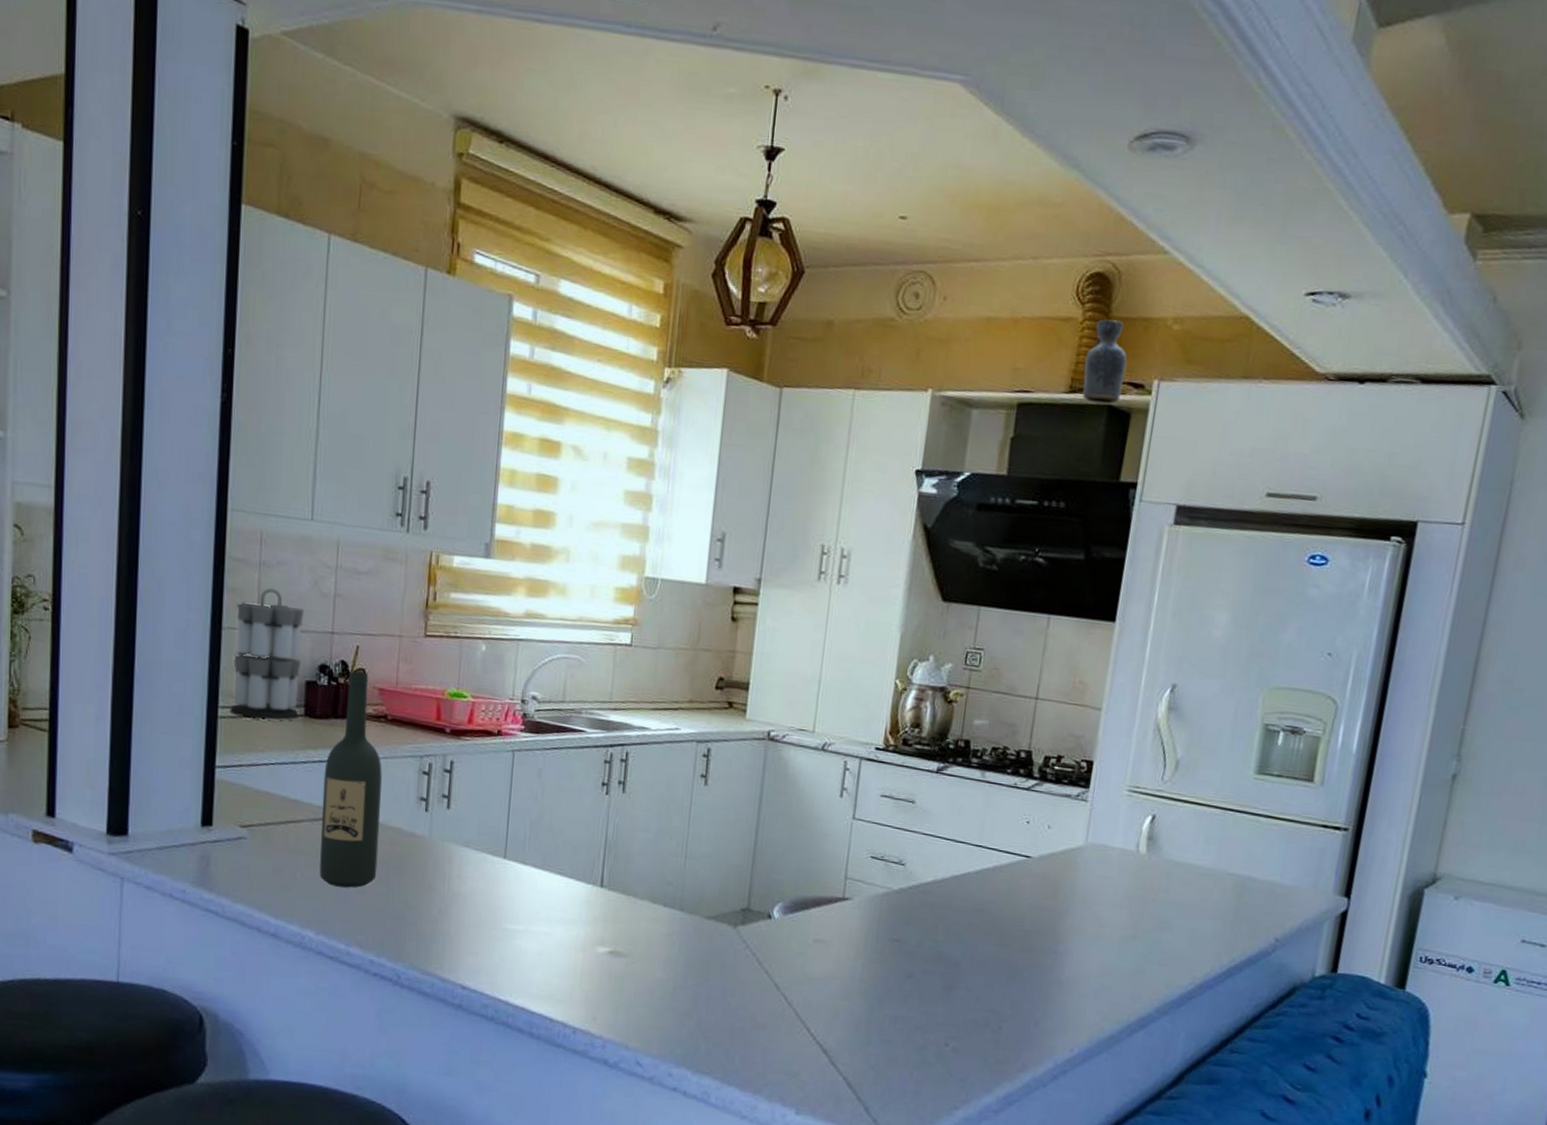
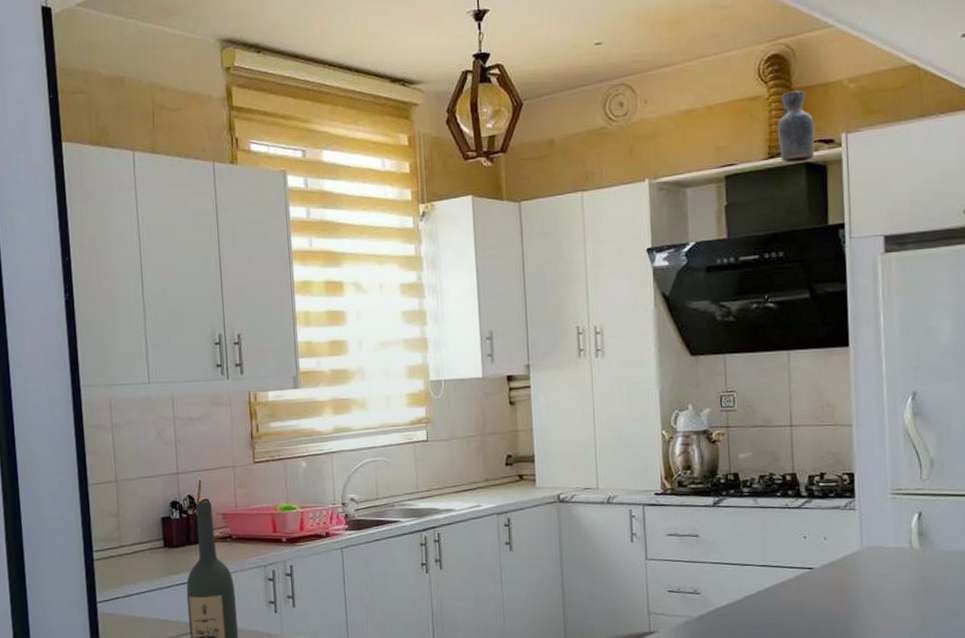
spice rack: present [230,588,305,721] -> none [97,445,159,557]

